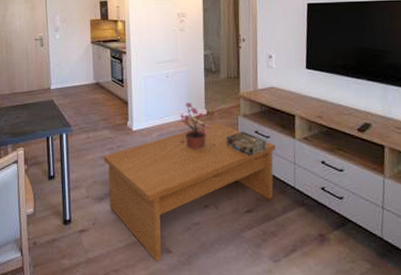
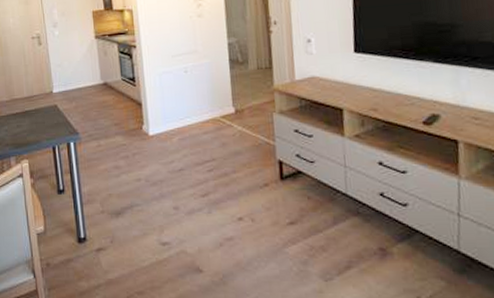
coffee table: present [103,123,275,262] -> none [117,122,321,283]
potted plant: present [179,103,216,150] -> none [203,100,248,155]
decorative box: present [226,131,267,156] -> none [260,130,310,159]

